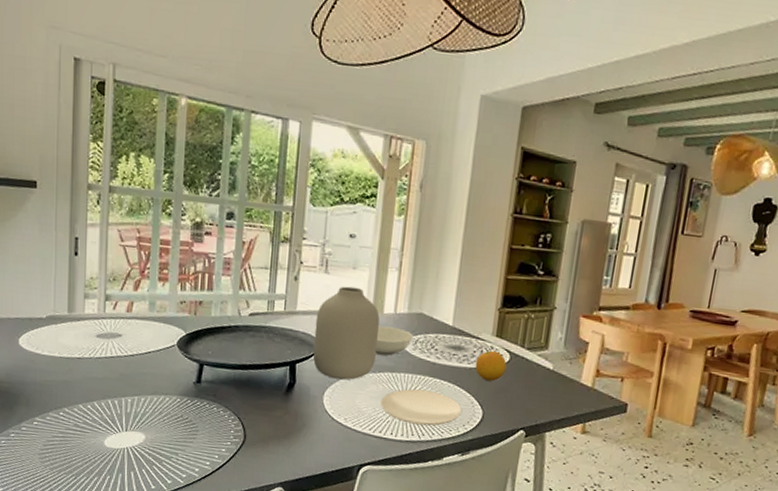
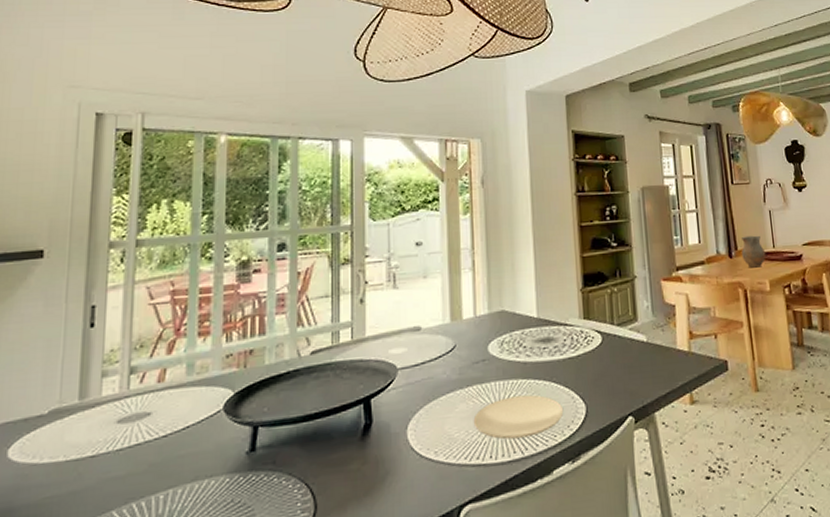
vase: present [313,286,380,380] -> none [388,297,461,407]
bowl: present [374,325,413,356] -> none [458,332,498,367]
fruit: present [475,350,507,381] -> none [568,334,601,369]
ceramic pitcher: none [671,290,698,325] -> present [742,235,766,268]

